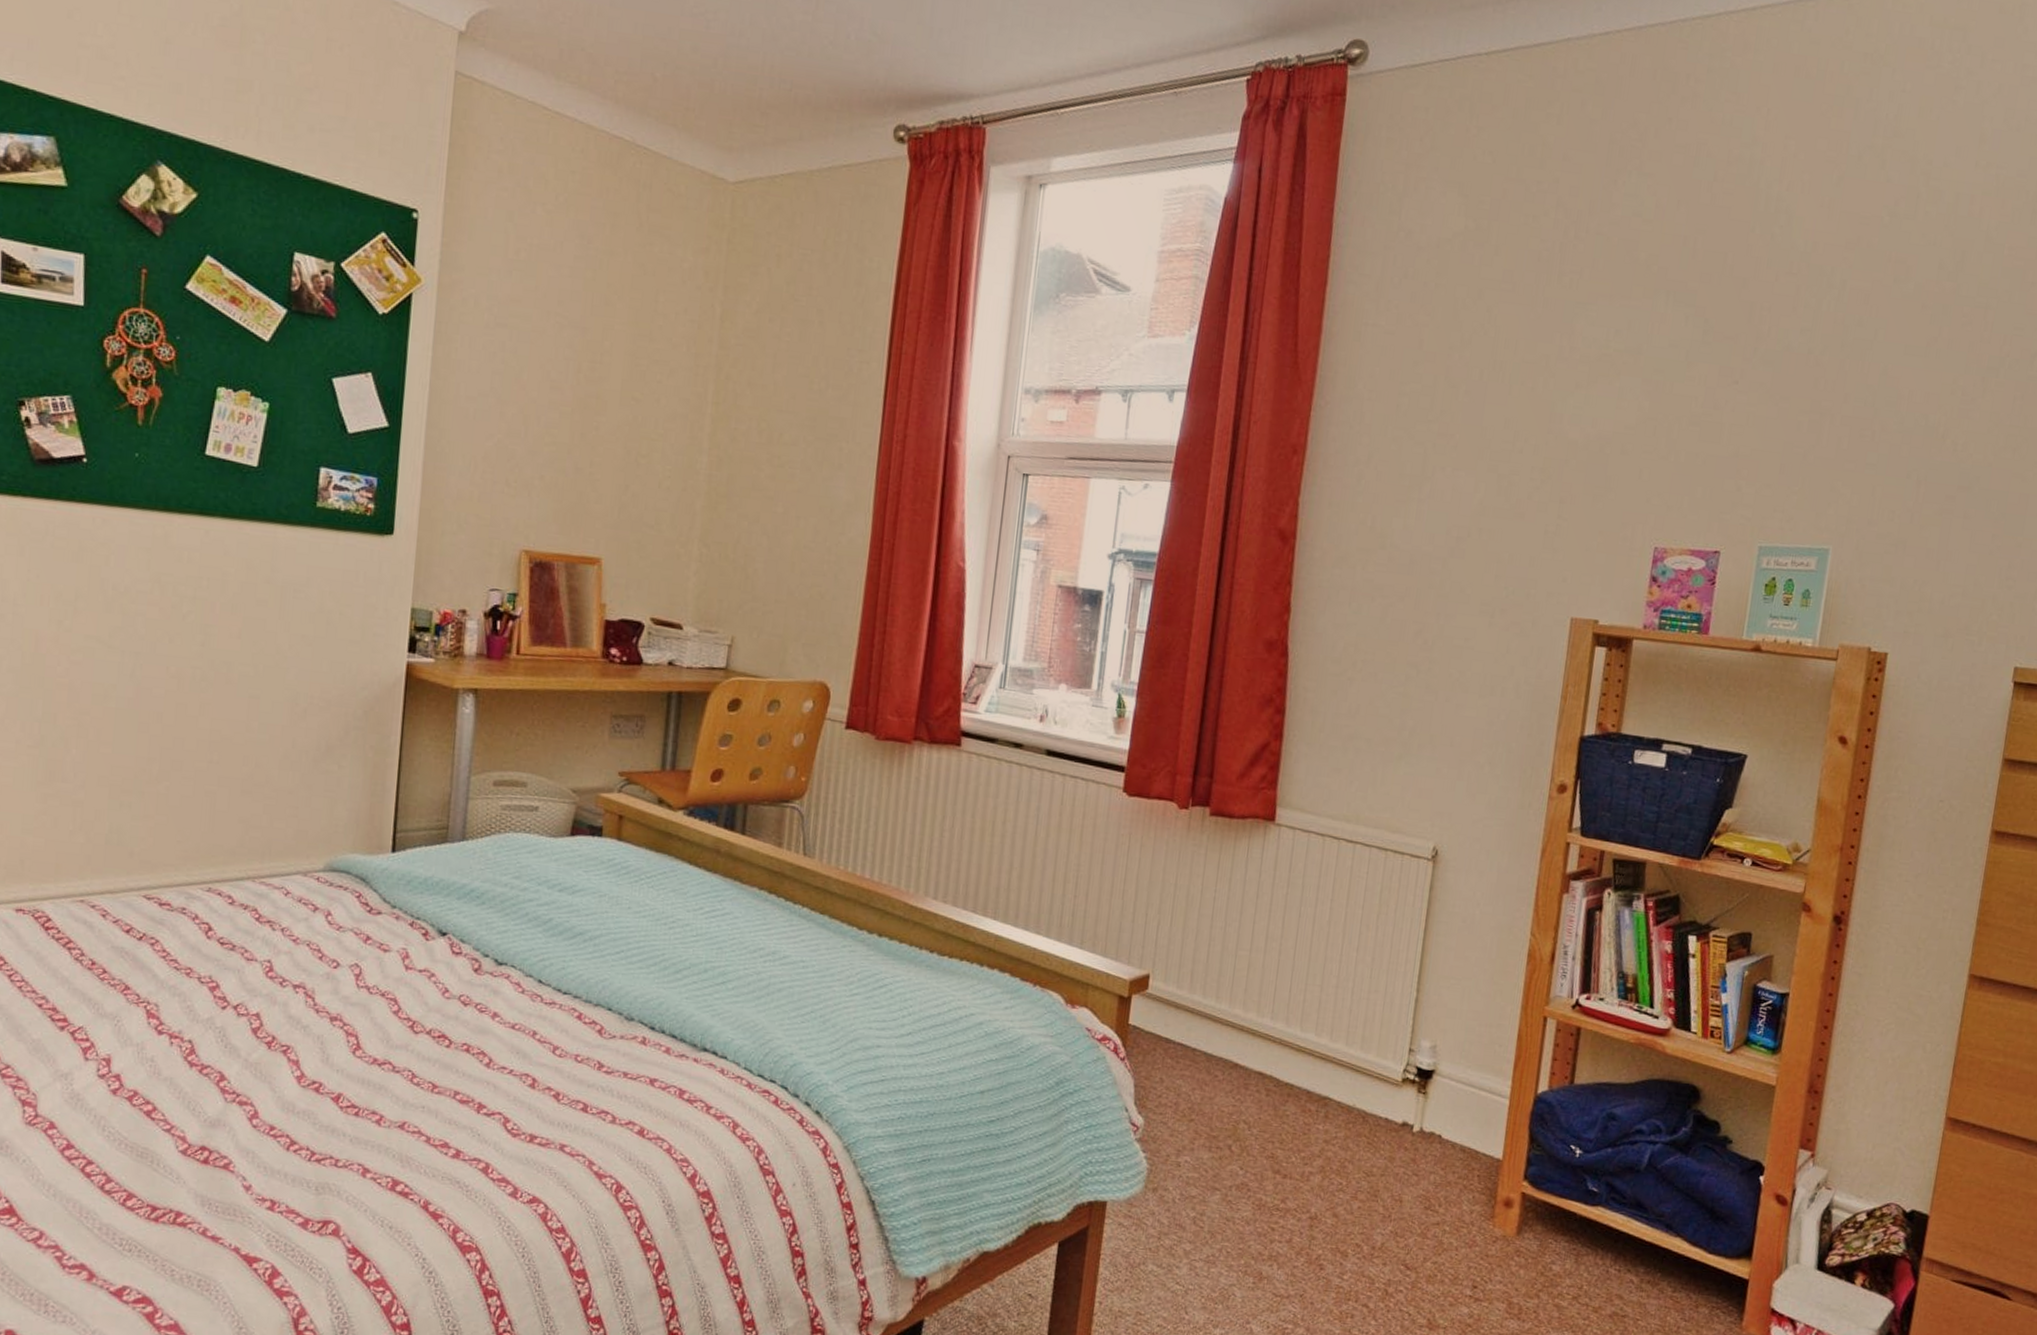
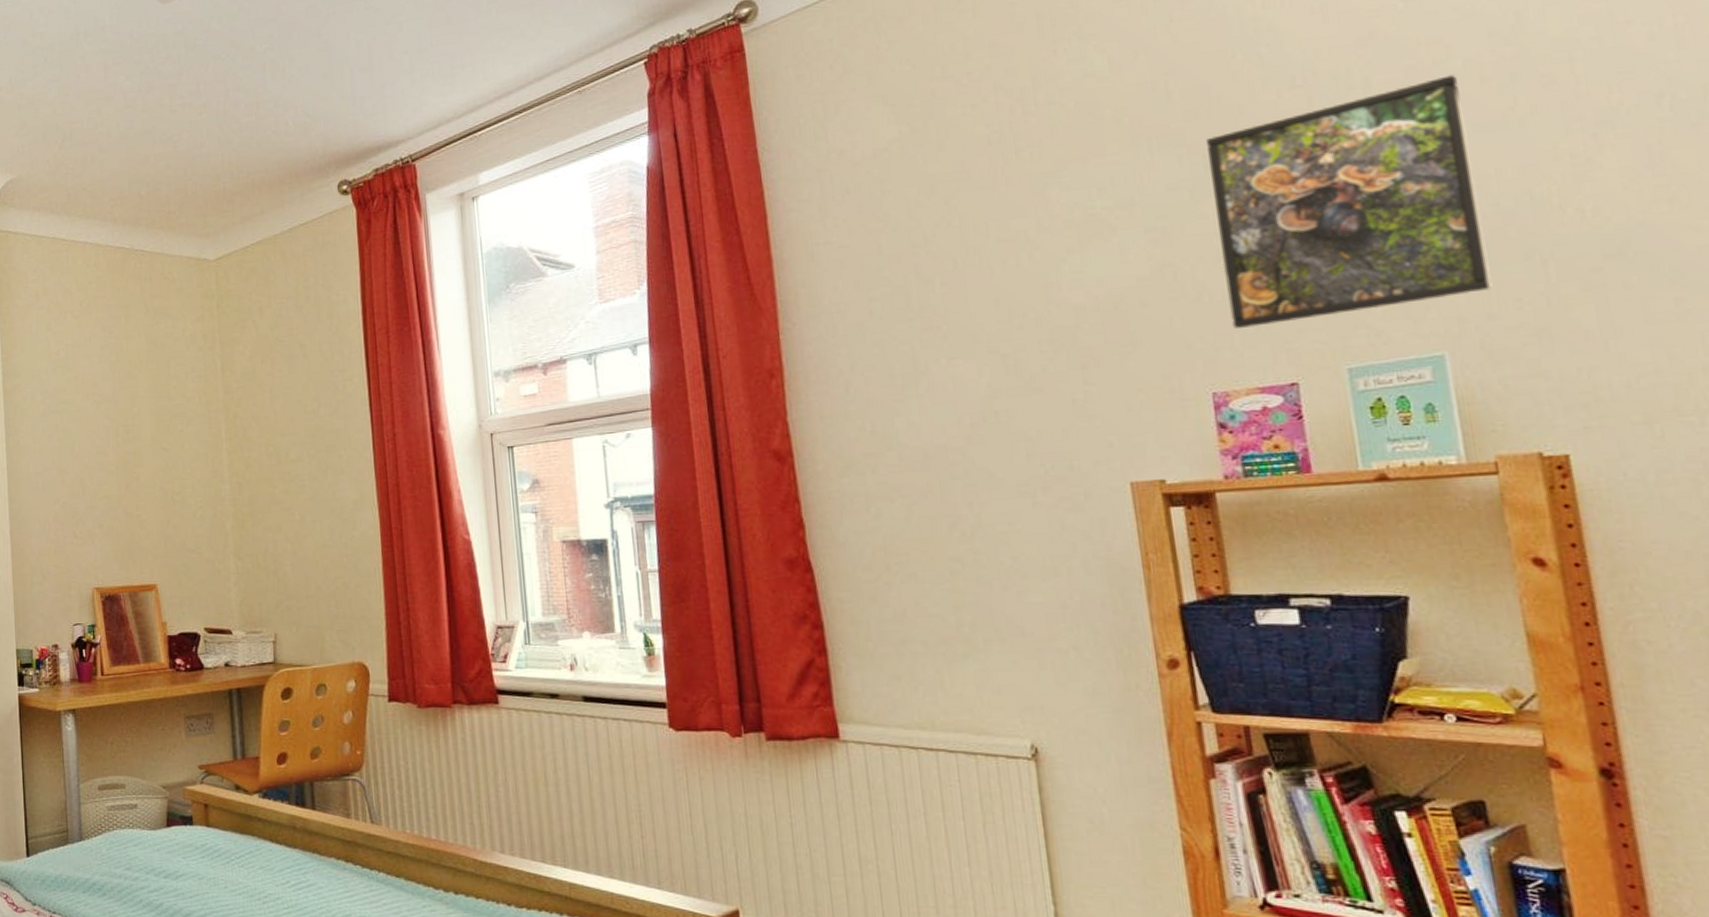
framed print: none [1686,295,1907,499] -> present [1206,75,1492,328]

